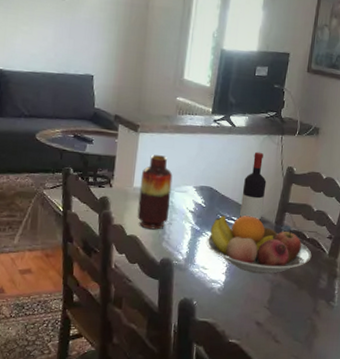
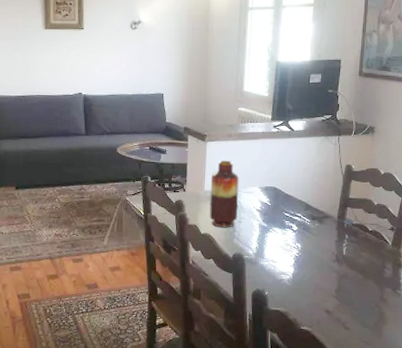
fruit bowl: present [205,215,312,275] -> none [273,212,375,266]
wine bottle: present [240,151,267,222] -> none [304,152,327,217]

